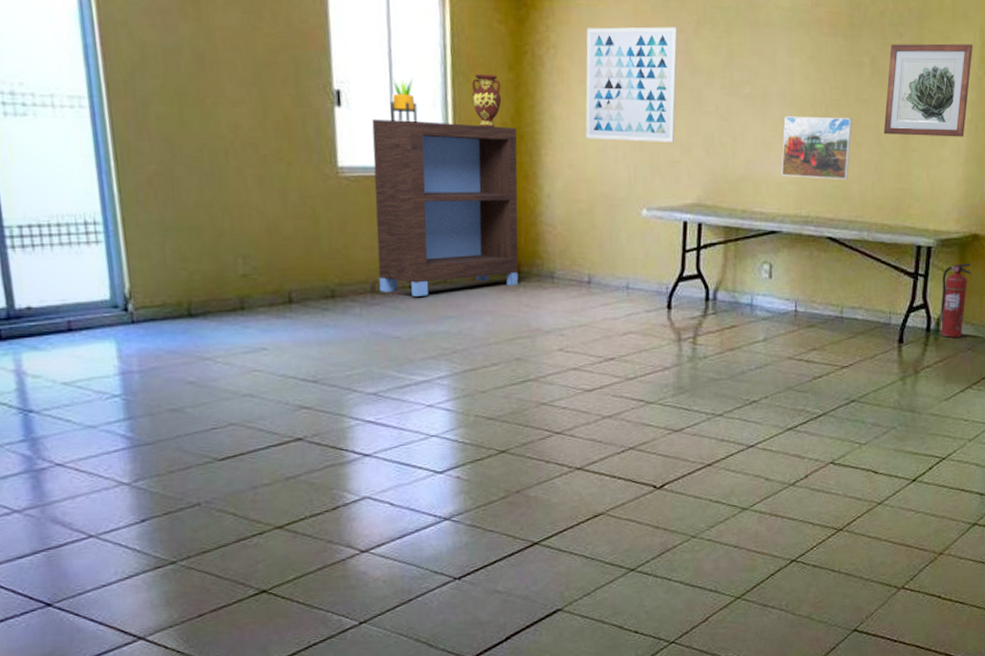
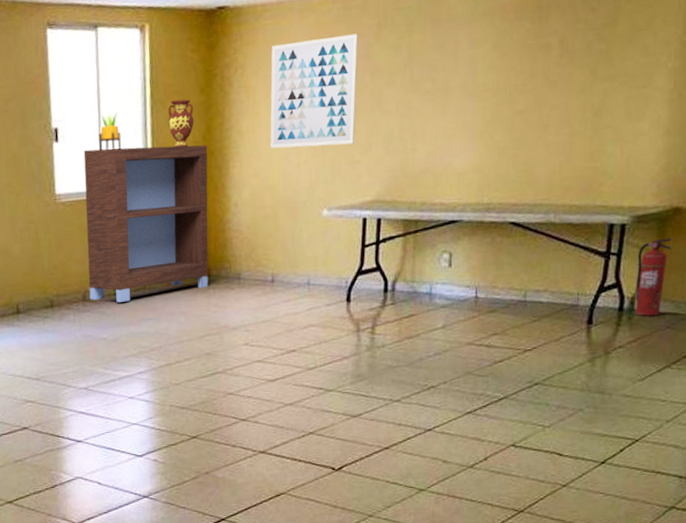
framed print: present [781,116,853,179] -> none [462,101,539,166]
wall art: present [883,43,973,137] -> none [573,9,677,114]

